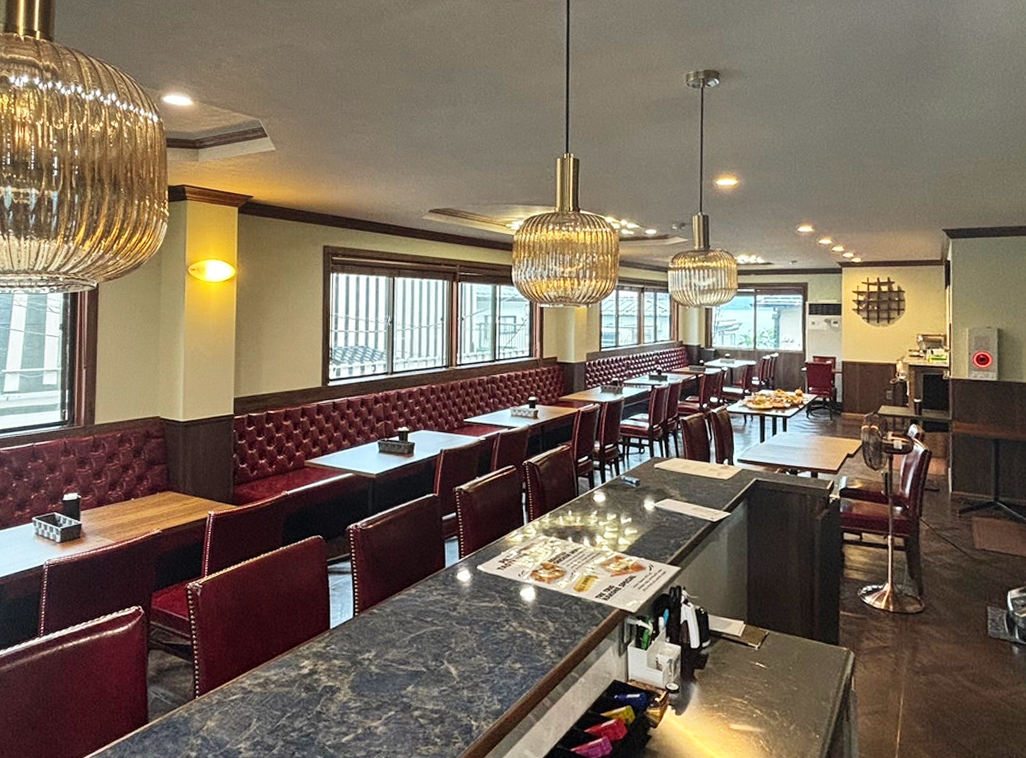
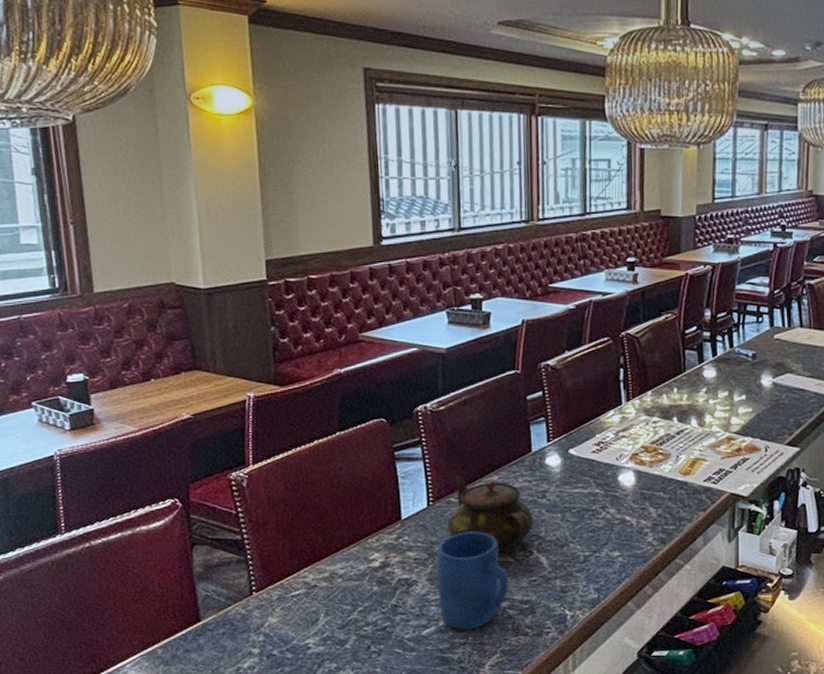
mug: none [358,642,422,738] -> present [437,532,509,630]
teapot: none [370,589,445,662] -> present [448,476,534,552]

